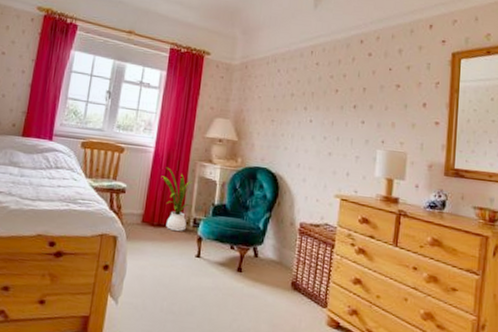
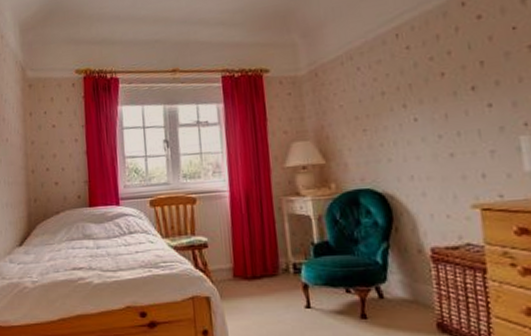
house plant: present [161,167,194,231] -> none [243,210,288,281]

